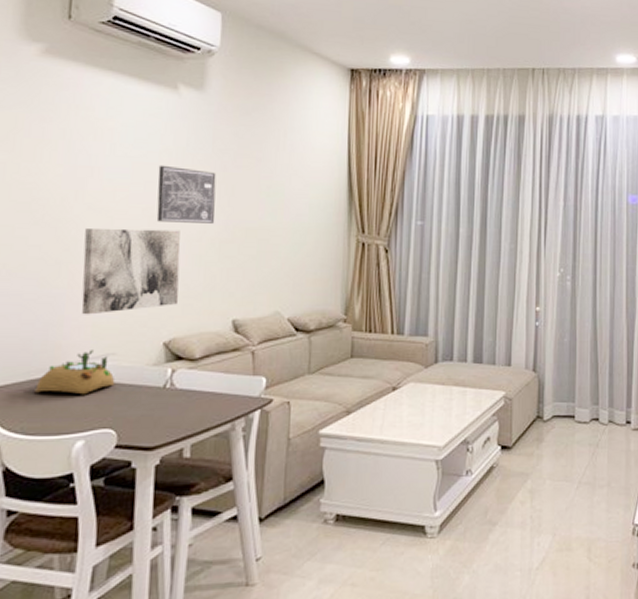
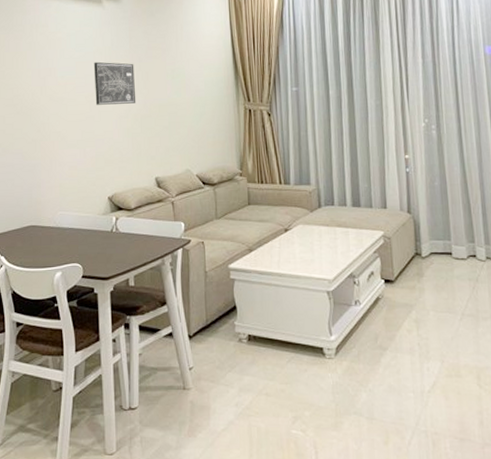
succulent planter: present [35,350,115,395] -> none [27,204,78,238]
wall art: present [81,228,181,315] -> none [49,110,116,178]

